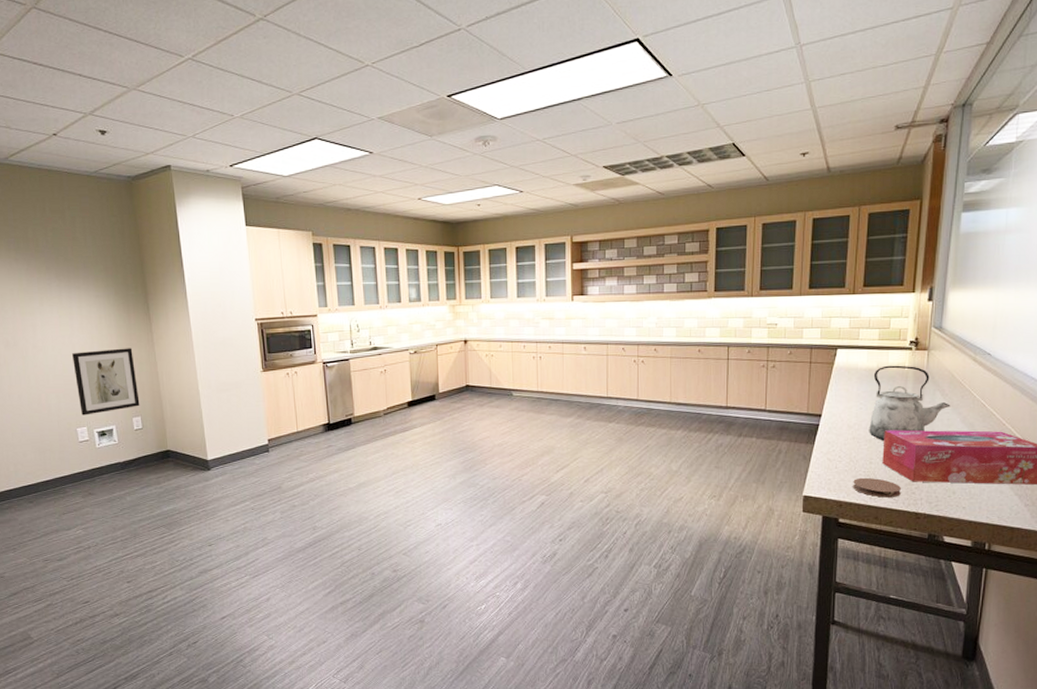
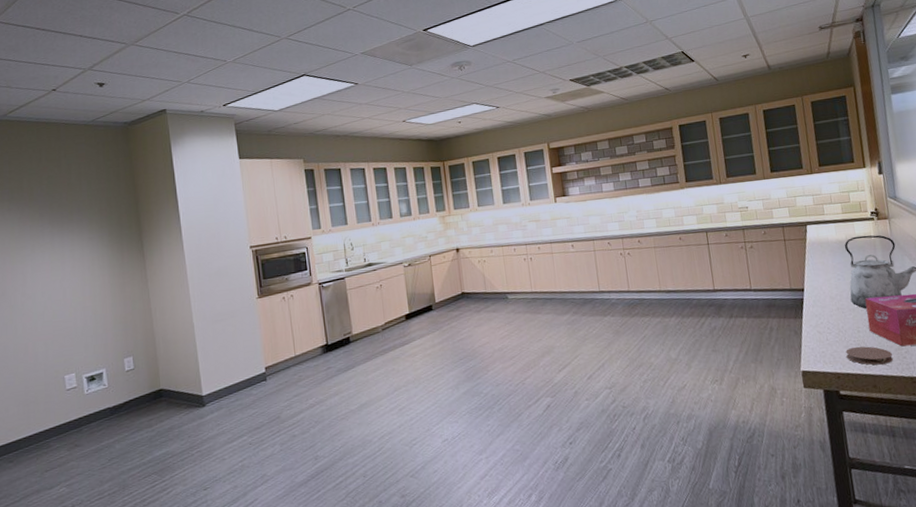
wall art: present [72,348,140,416] -> none [63,287,132,362]

